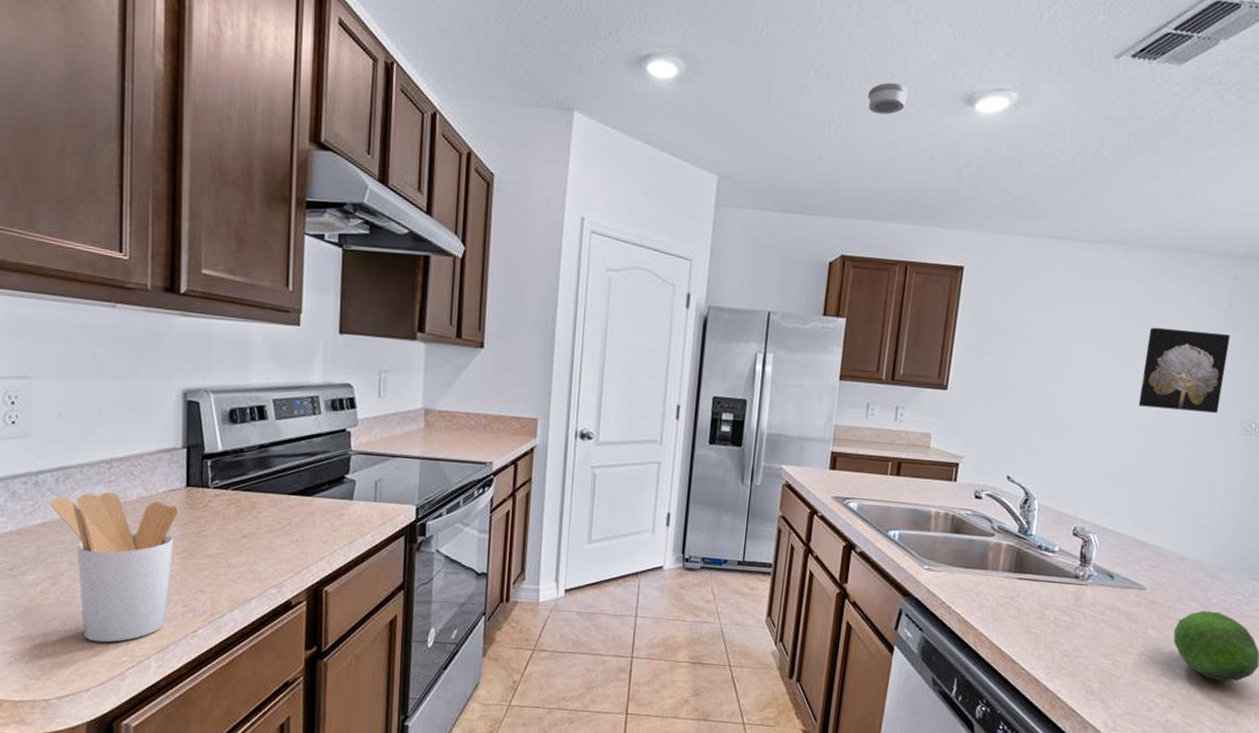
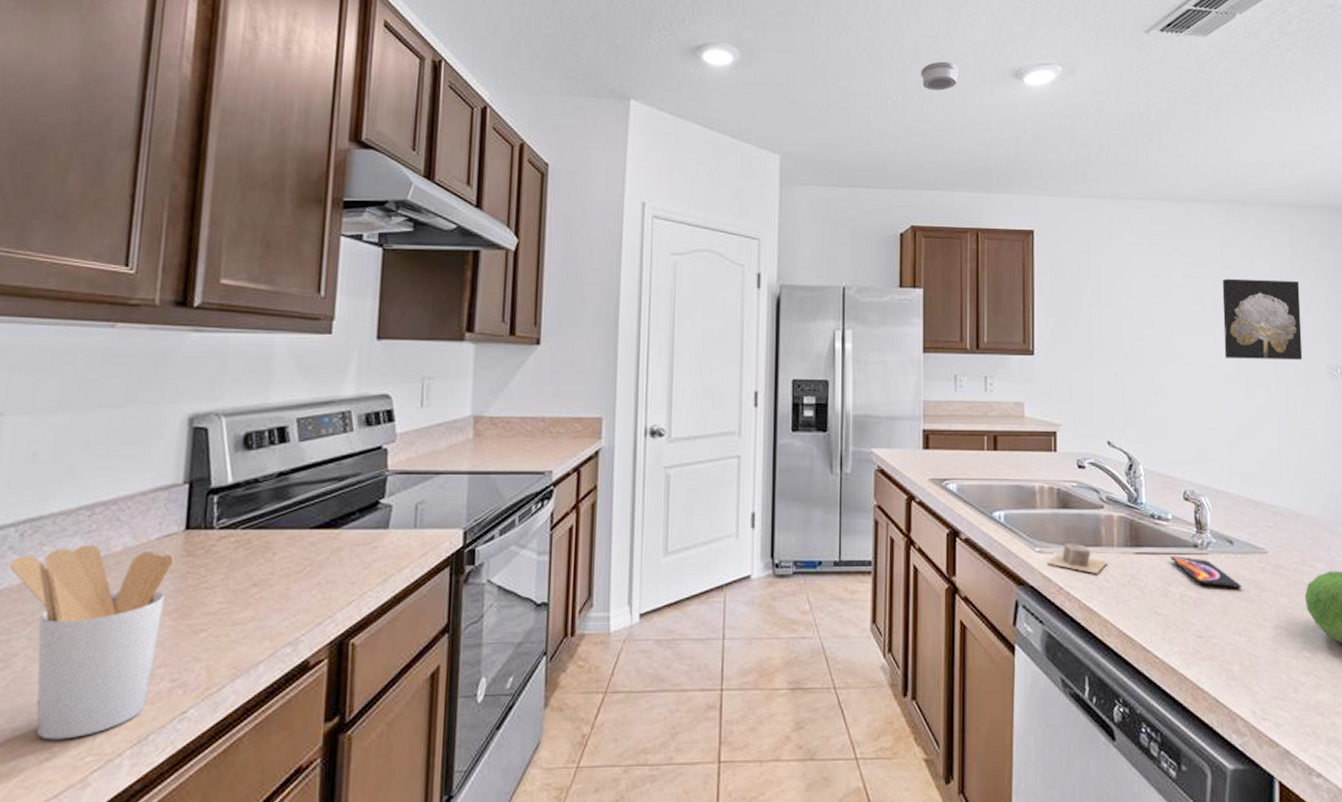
soap bar: none [933,564,990,593] -> present [1047,544,1107,574]
smartphone: none [1050,584,1116,618] -> present [1170,556,1242,588]

